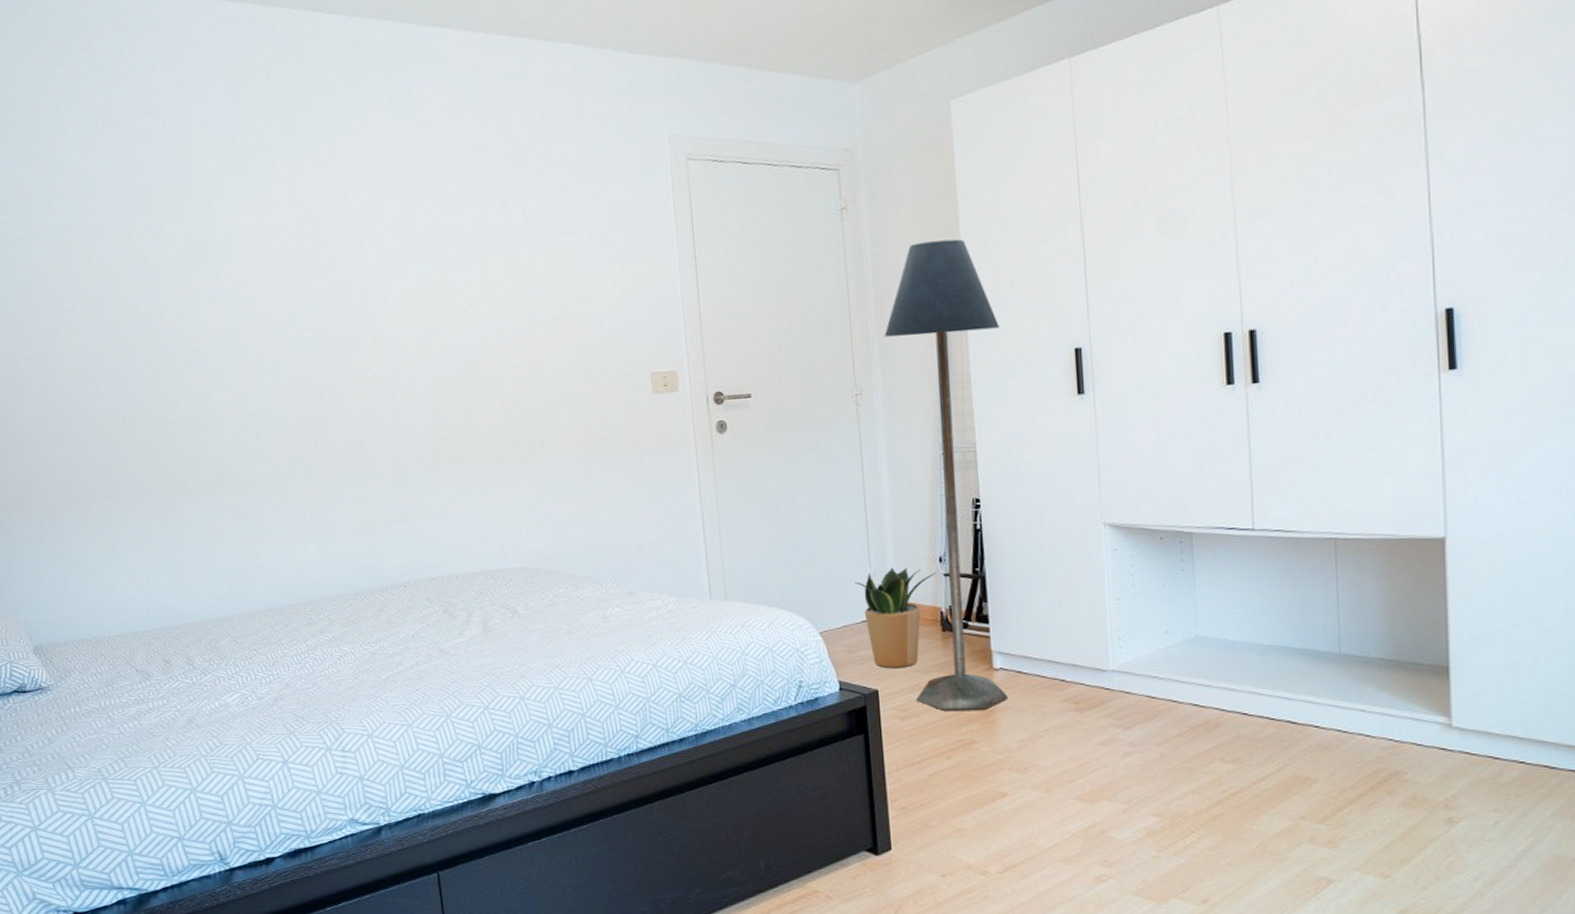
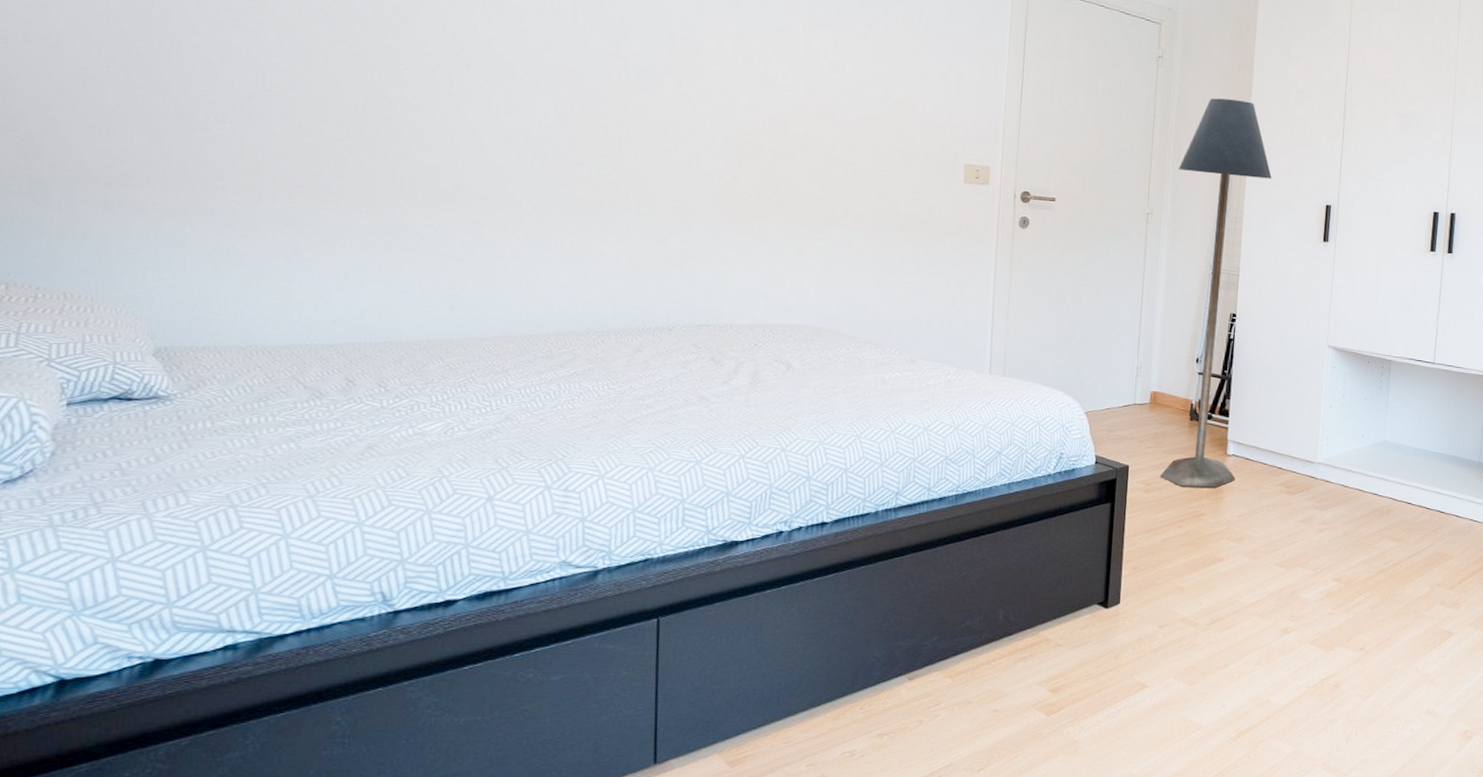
potted plant: present [855,567,937,669] -> none [1122,362,1193,449]

